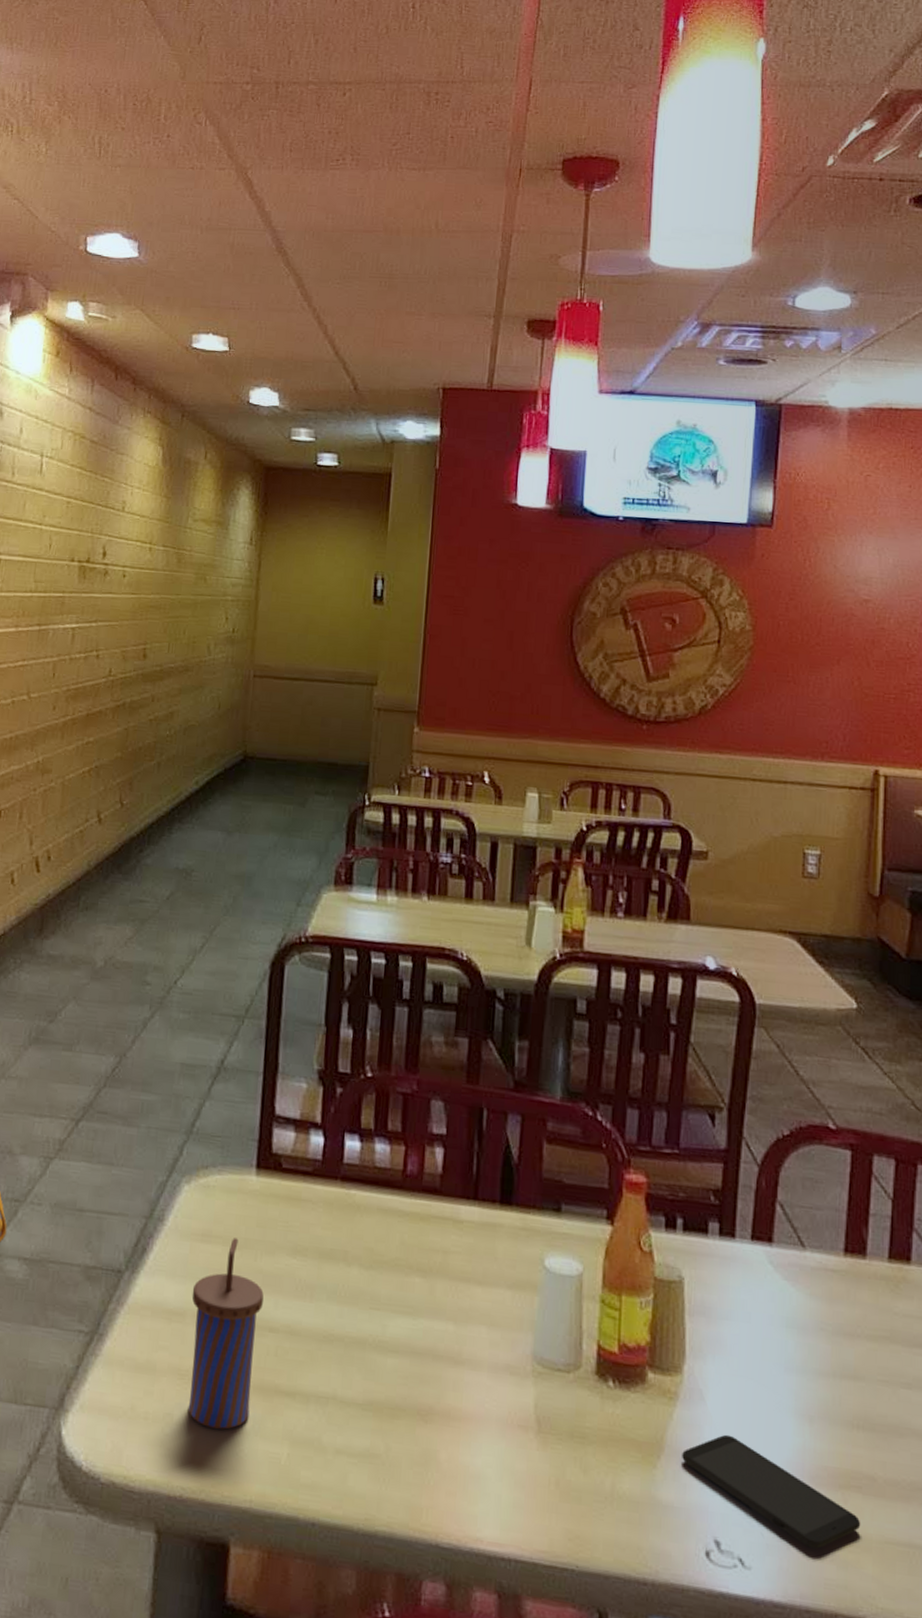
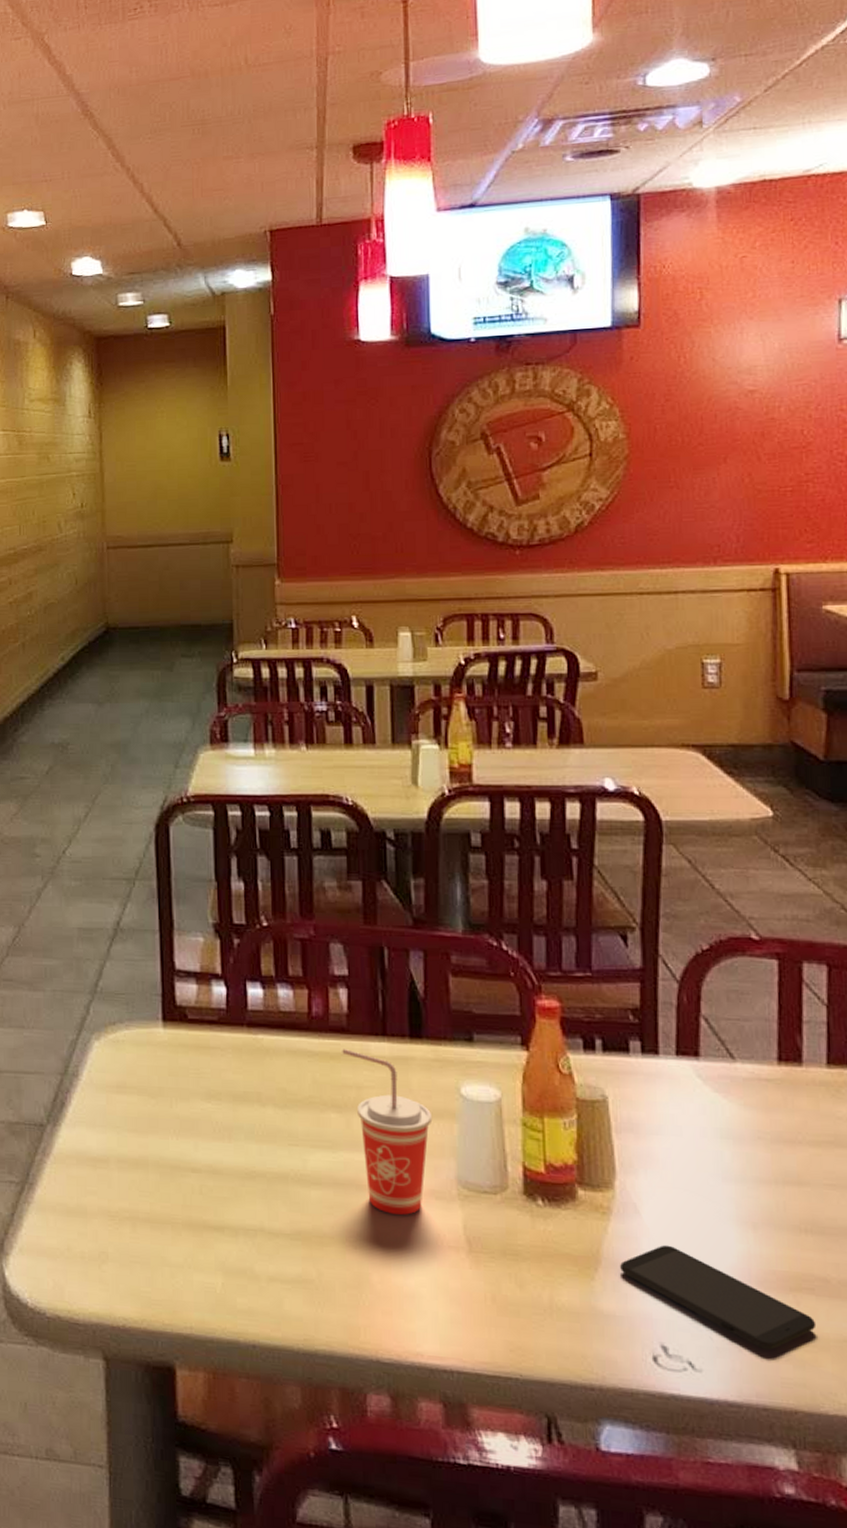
beverage cup: present [188,1238,264,1430] -> none [113,1087,183,1264]
beverage cup: none [432,1211,515,1390] -> present [342,1049,433,1215]

